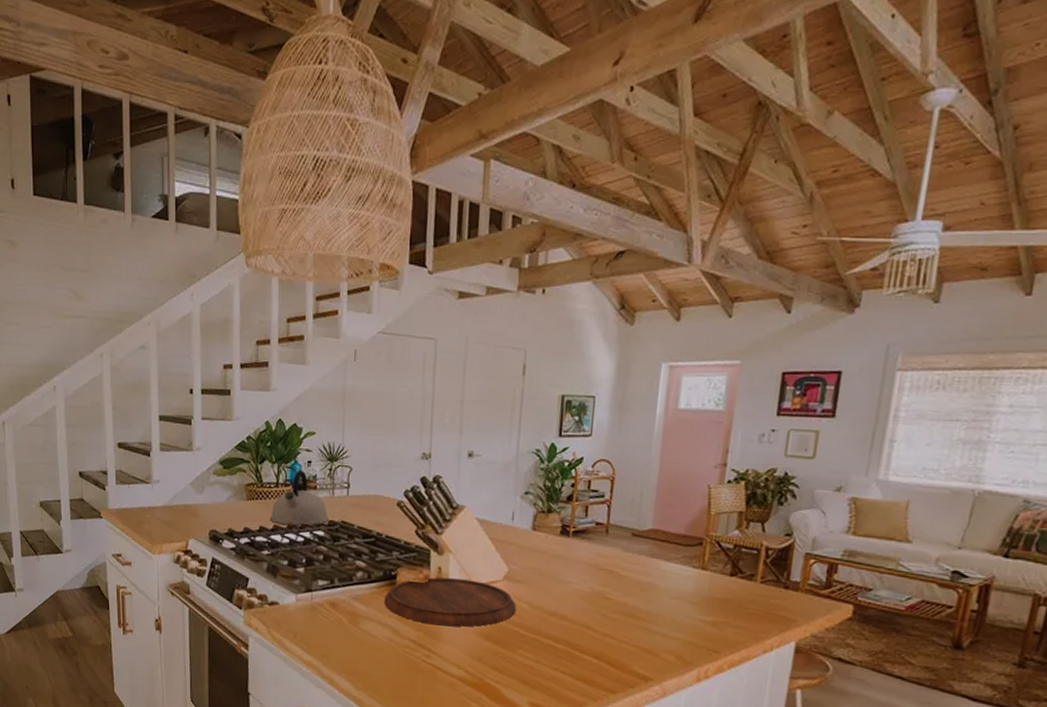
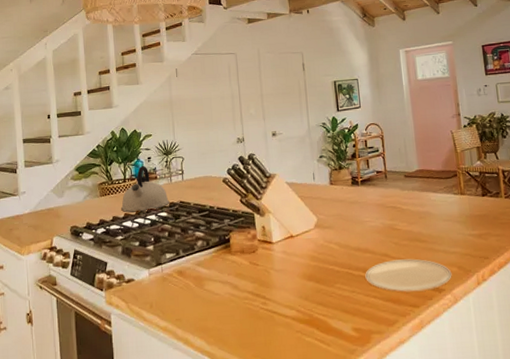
cutting board: present [384,577,516,627] -> none [222,232,329,276]
plate: none [556,633,667,677] -> present [365,258,452,293]

